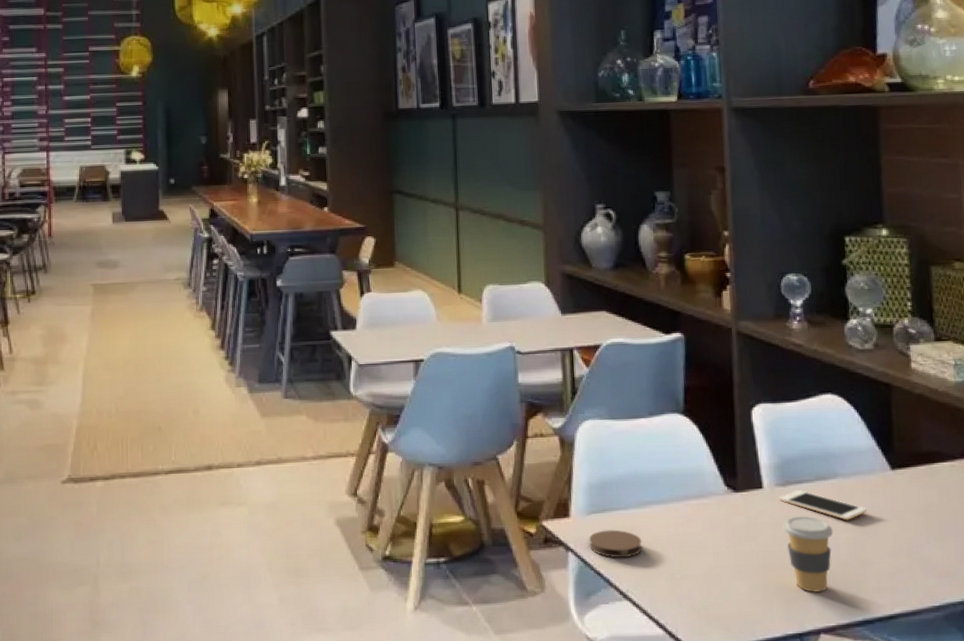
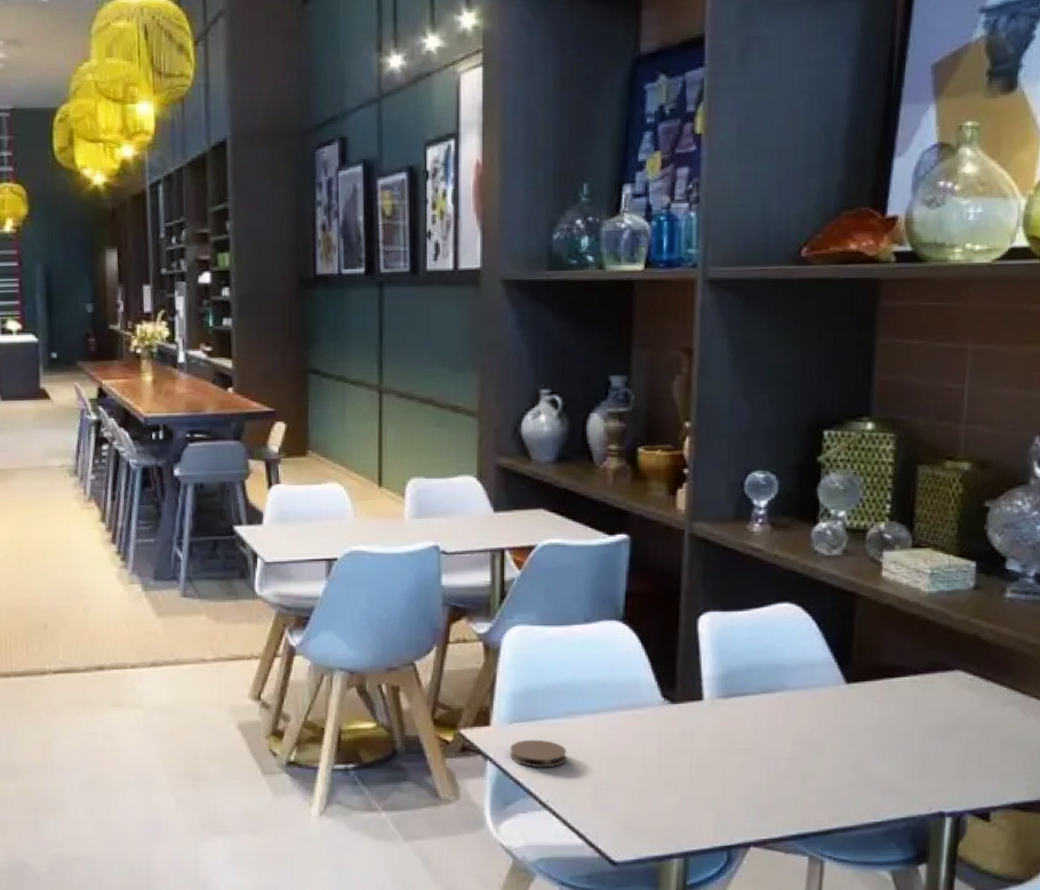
cell phone: present [779,490,868,521] -> none [719,703,815,735]
coffee cup: present [782,516,833,592] -> none [720,729,775,806]

